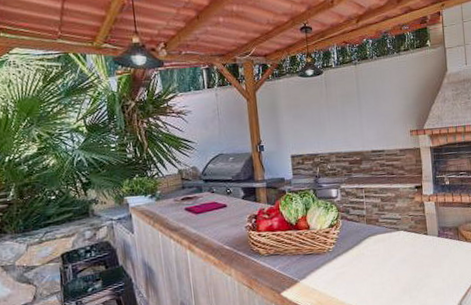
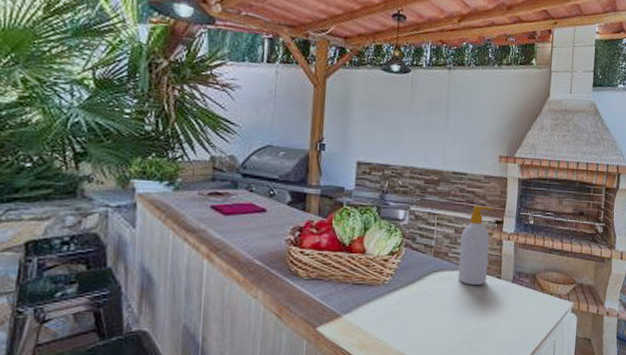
soap bottle: none [387,175,415,244] -> present [458,205,493,285]

